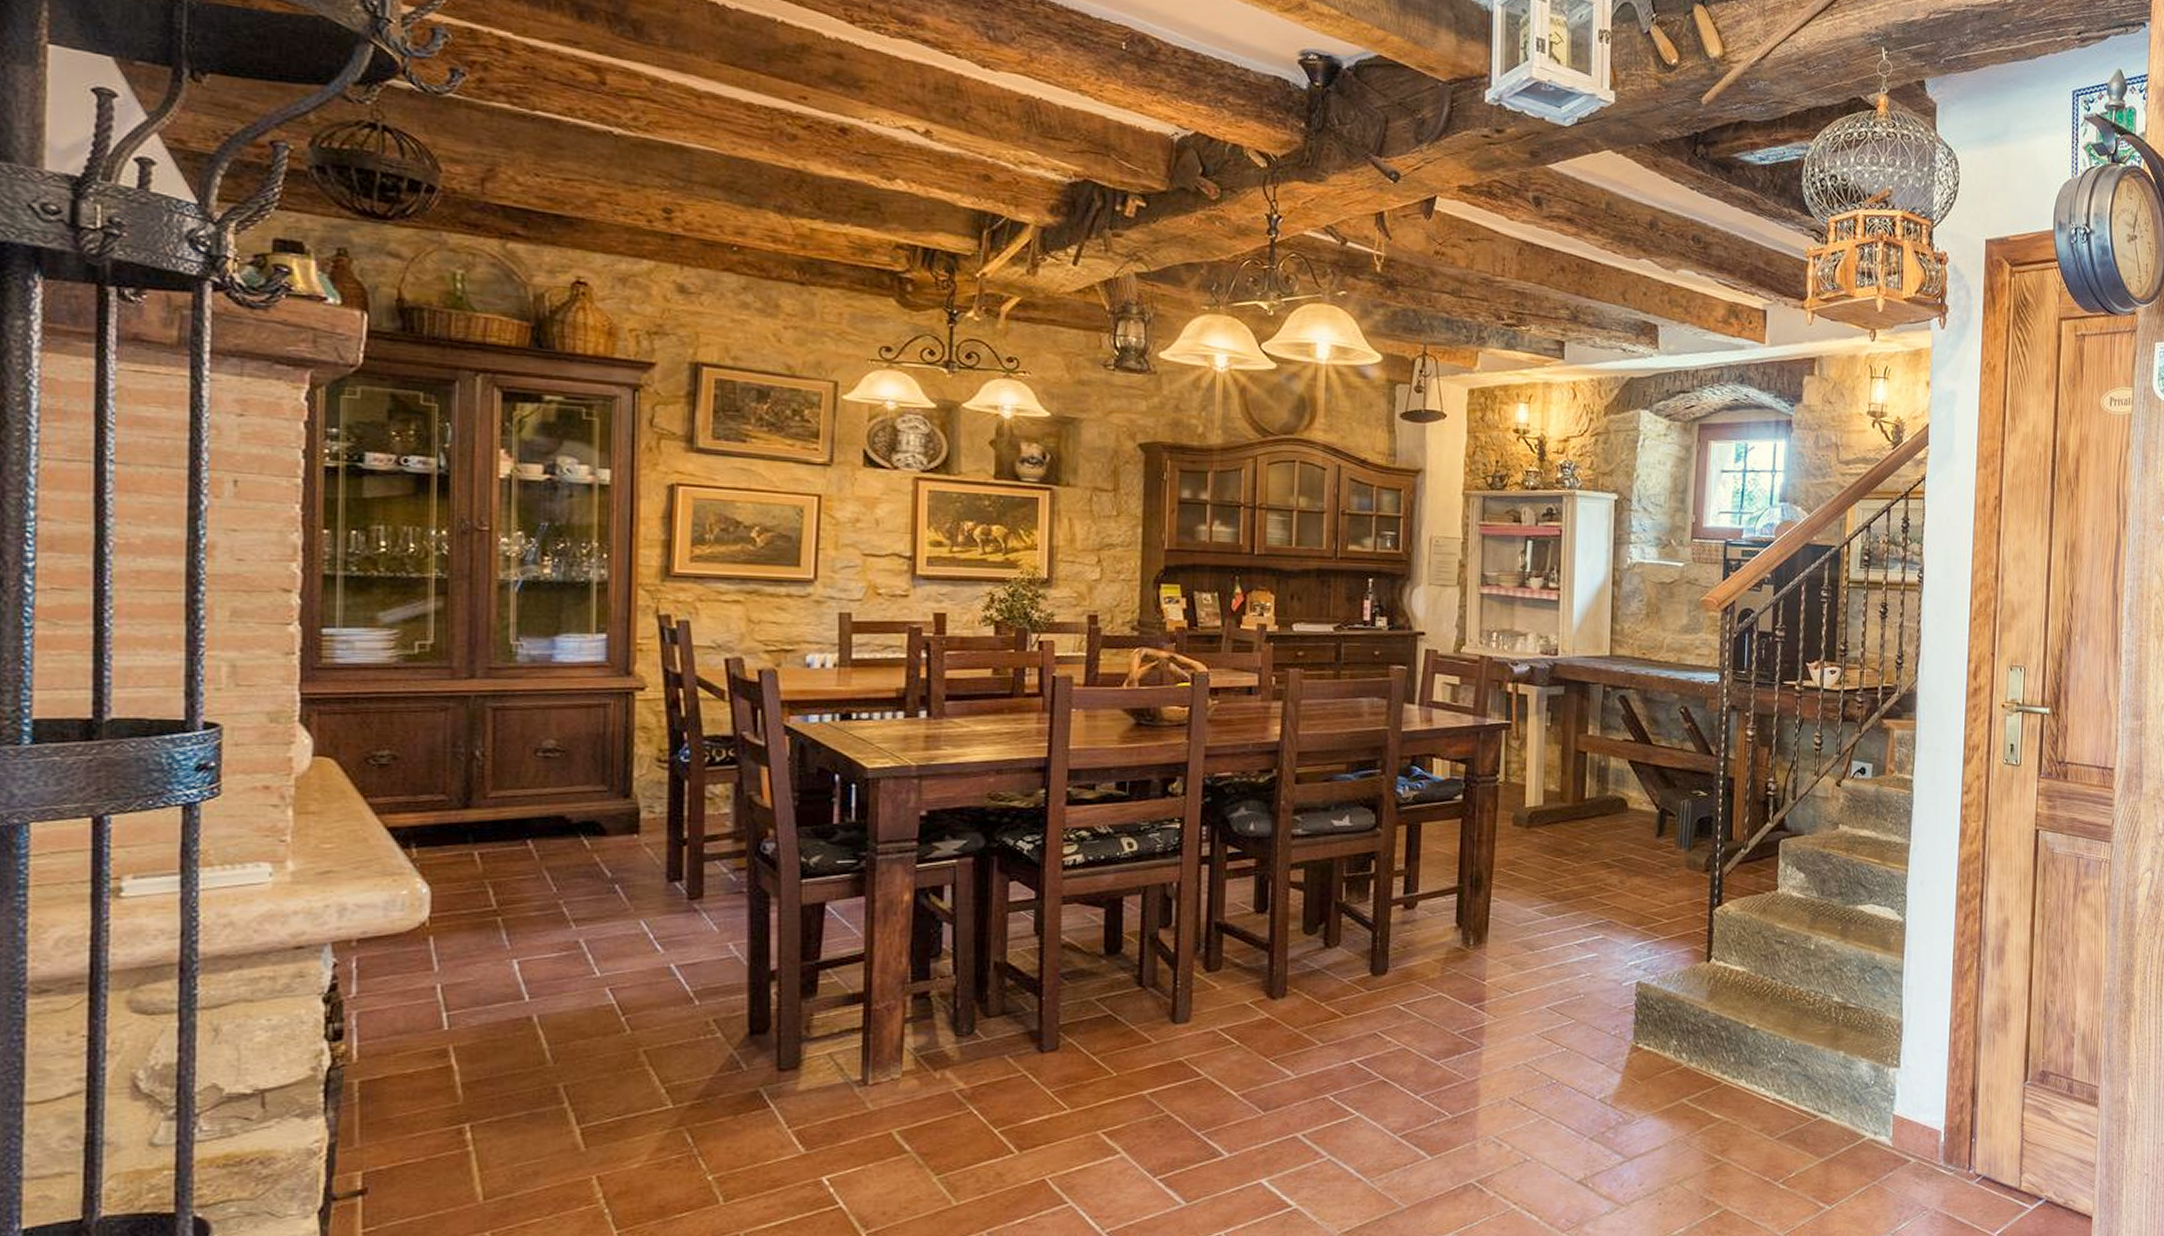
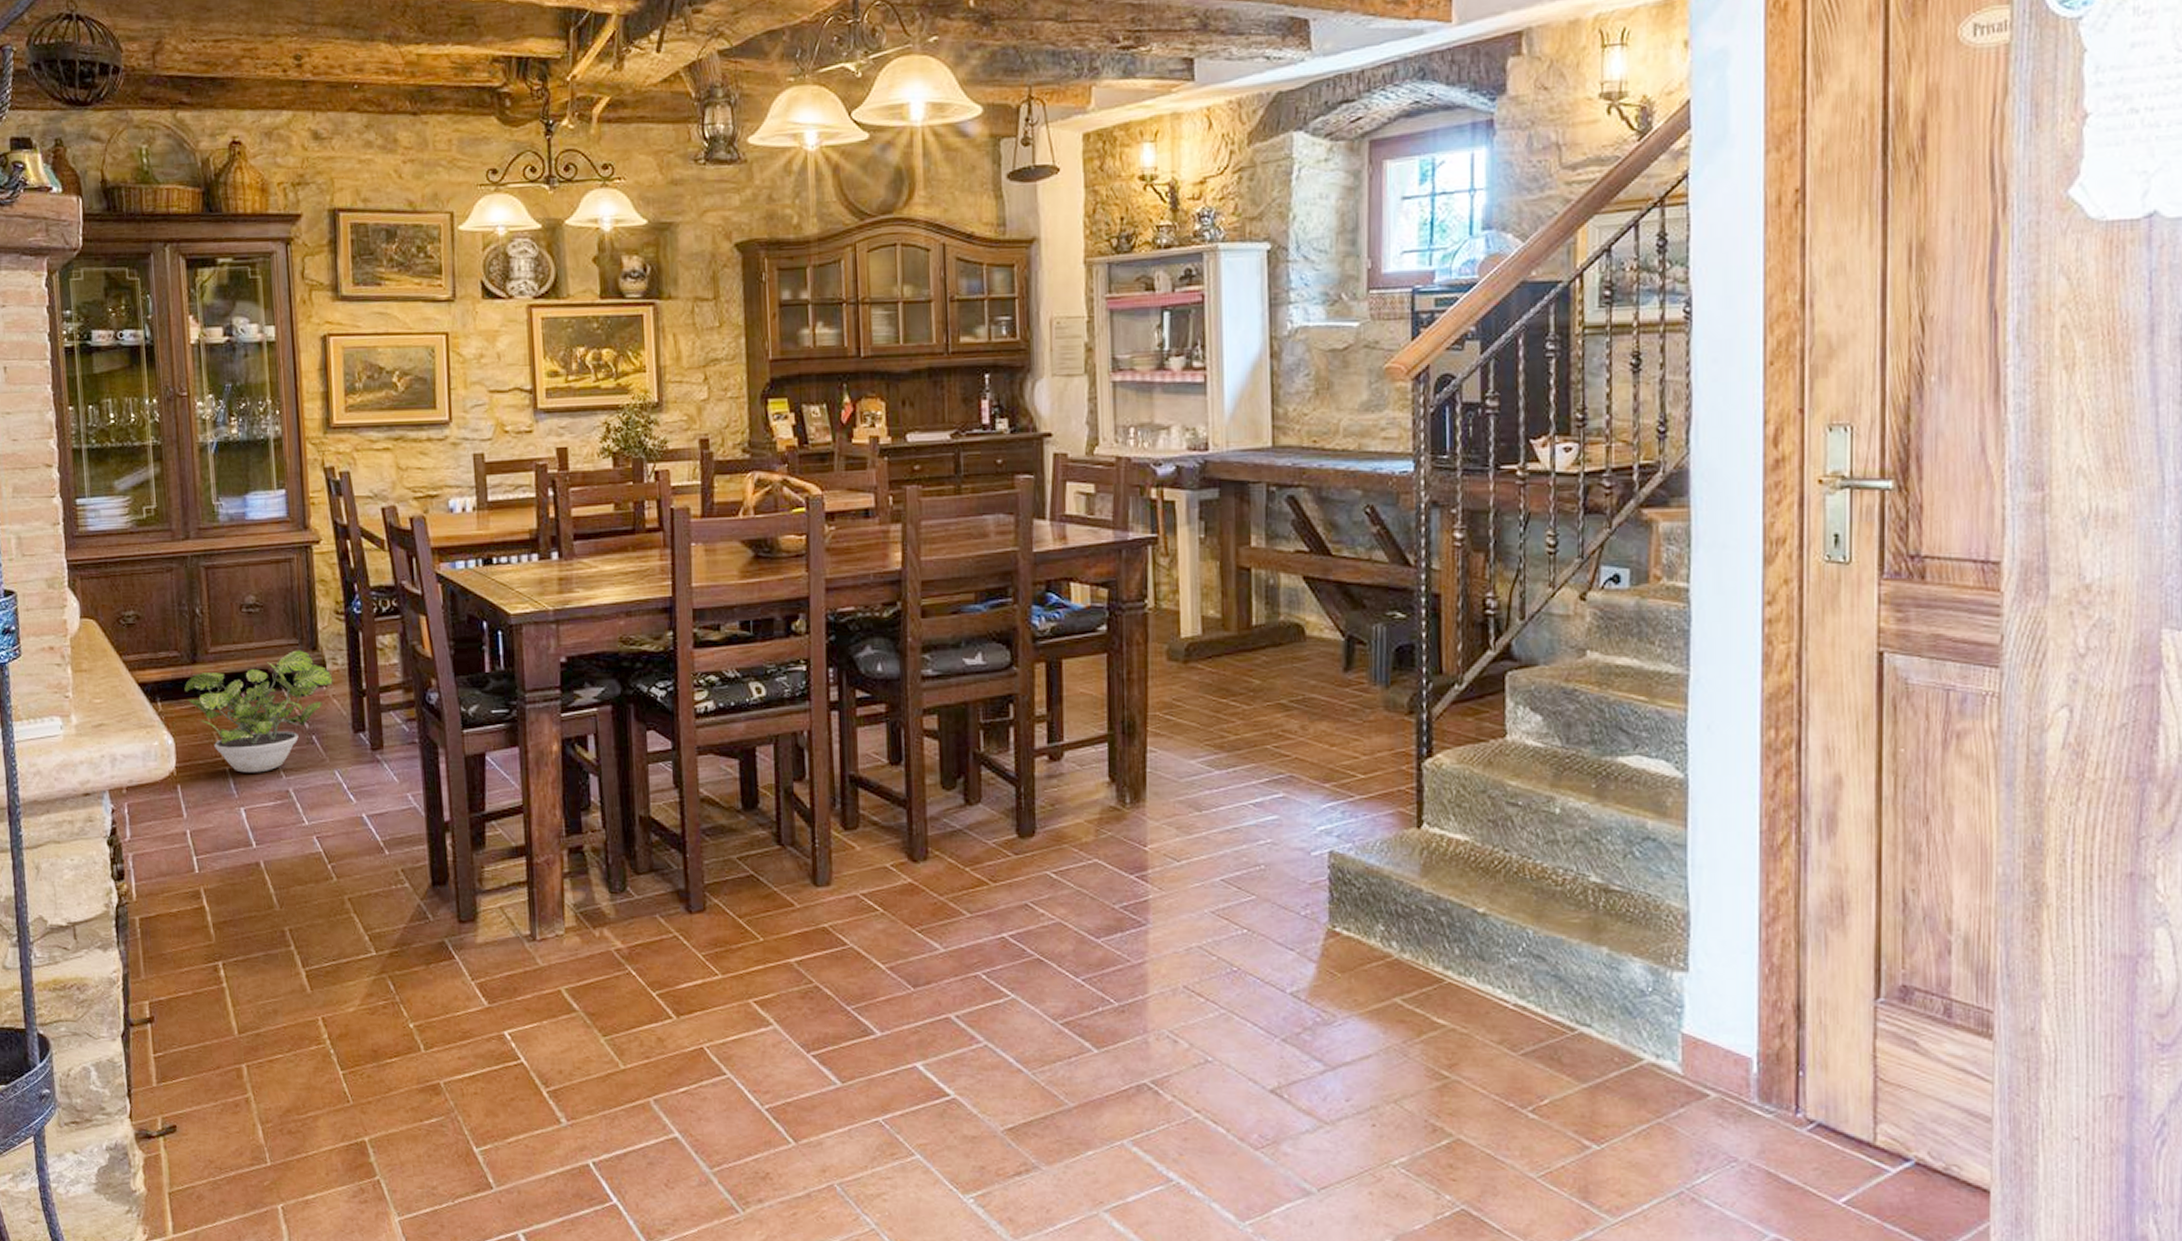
potted plant: none [450,797,647,923] -> present [184,650,333,773]

